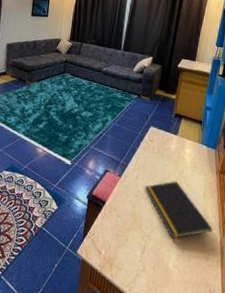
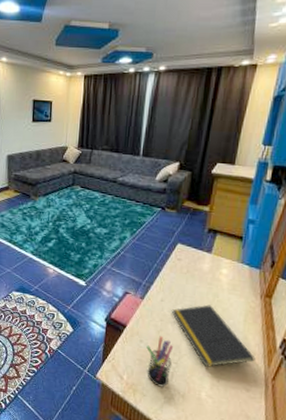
pen holder: none [122,211,145,260] -> present [146,336,173,387]

